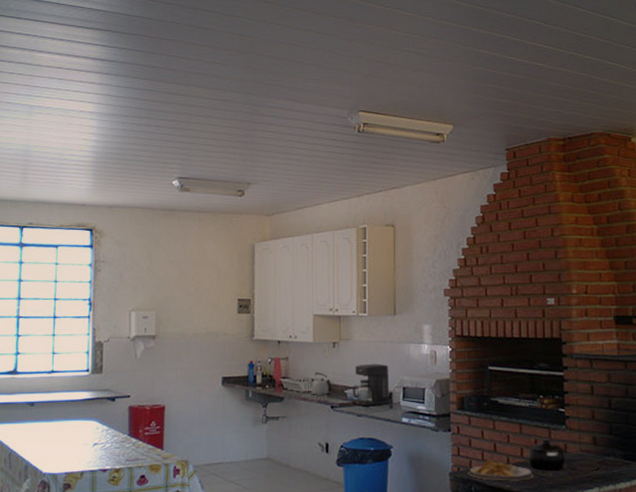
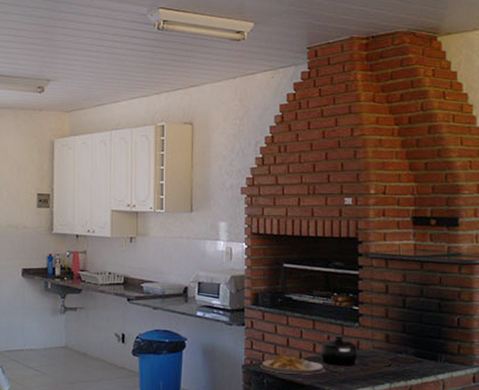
kettle: present [308,372,332,396] -> none [105,266,129,289]
coffee maker: present [352,363,390,407] -> none [148,258,185,300]

